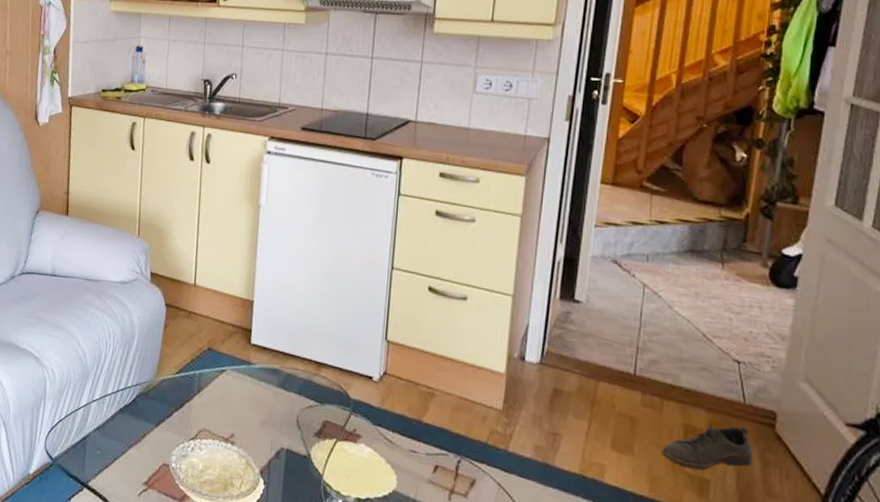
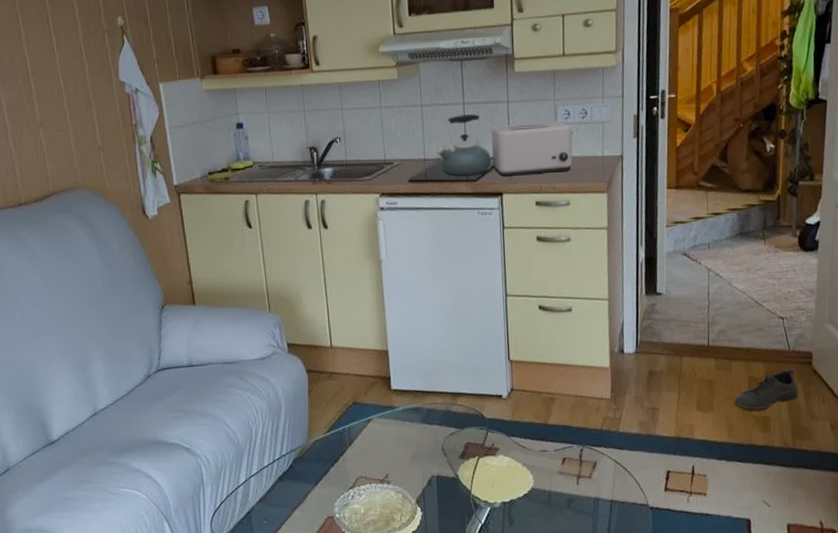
kettle: none [334,69,395,135] -> present [435,114,491,177]
toaster: none [396,85,493,146] -> present [491,120,573,177]

